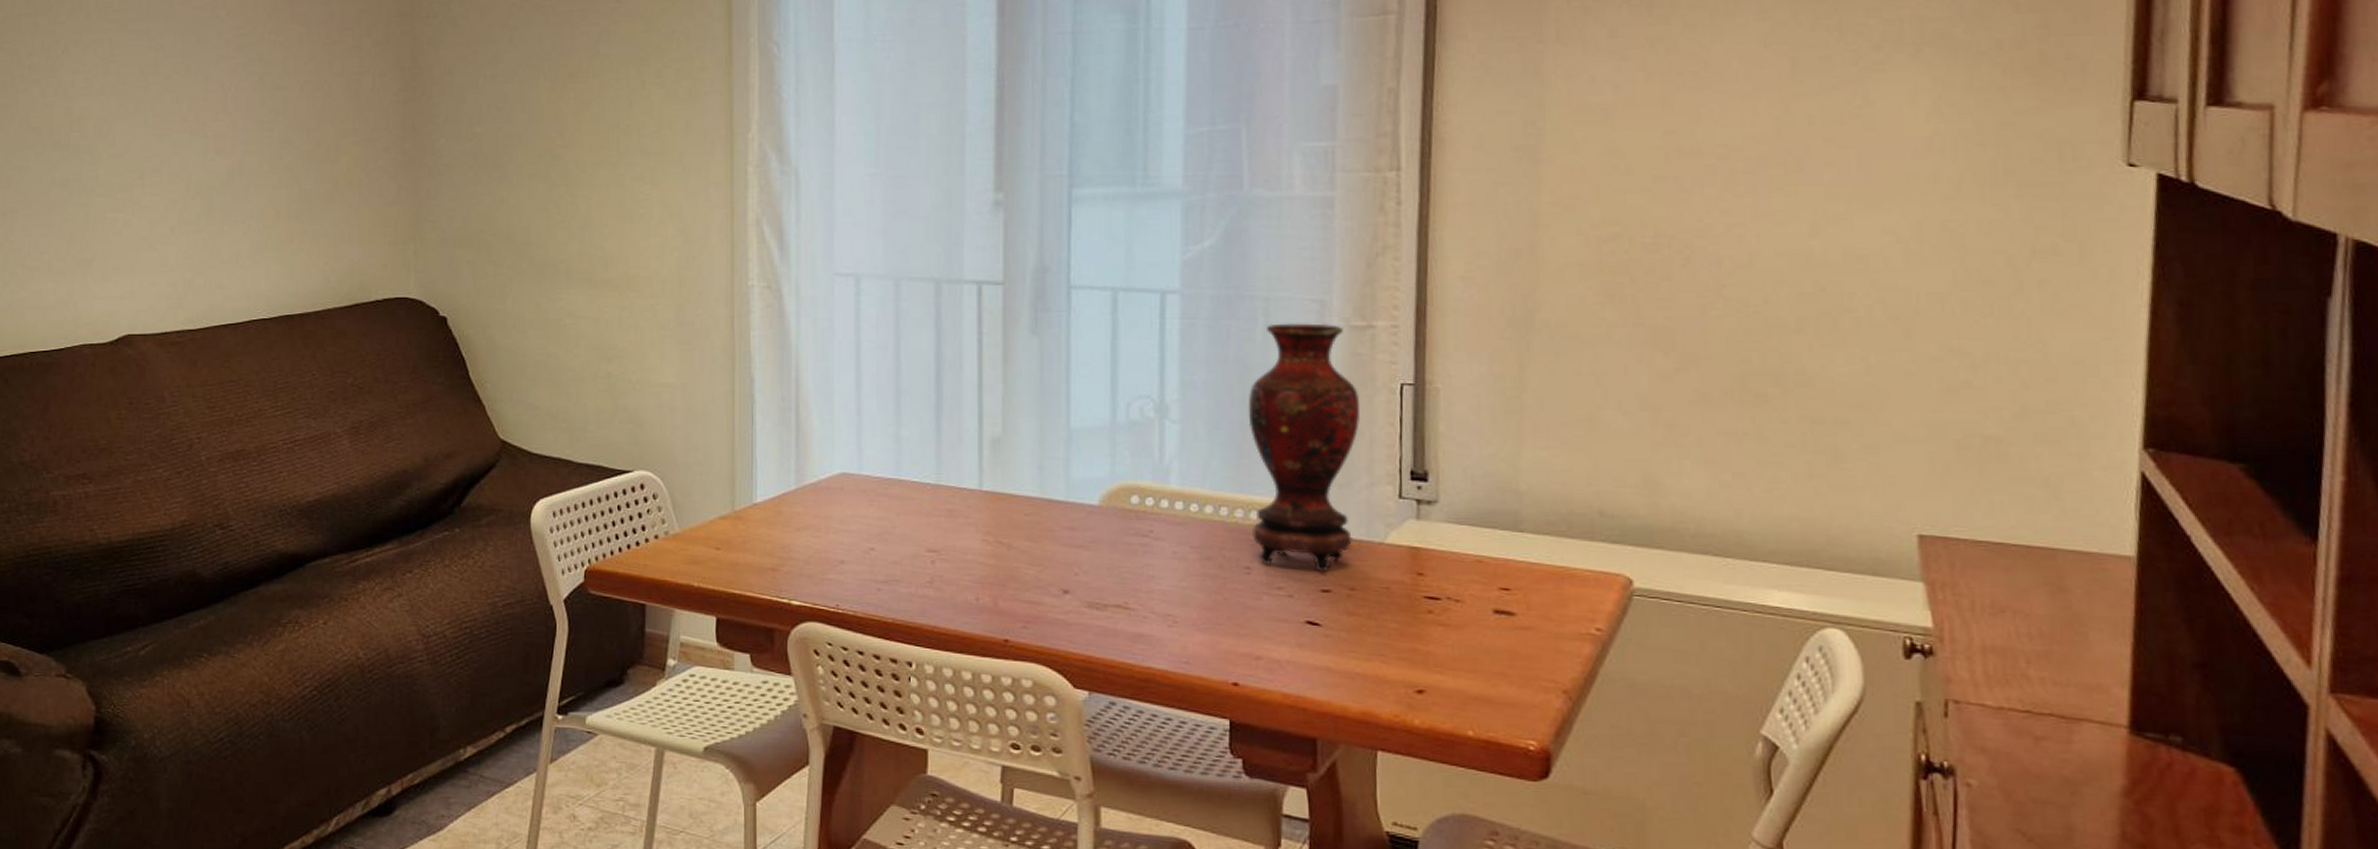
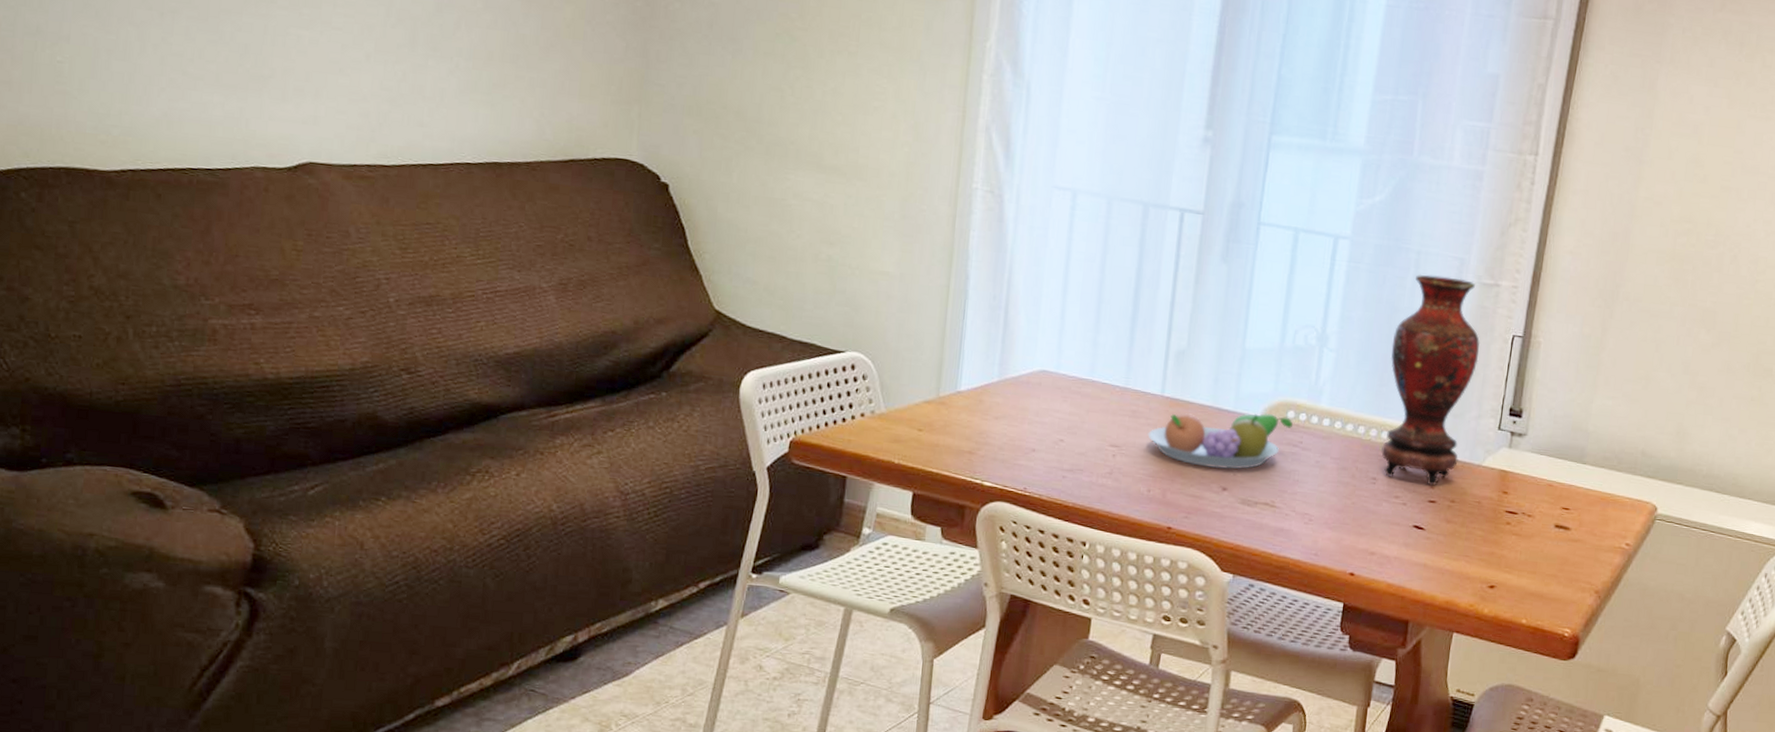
fruit bowl: none [969,501,1138,568] -> present [1148,413,1293,470]

